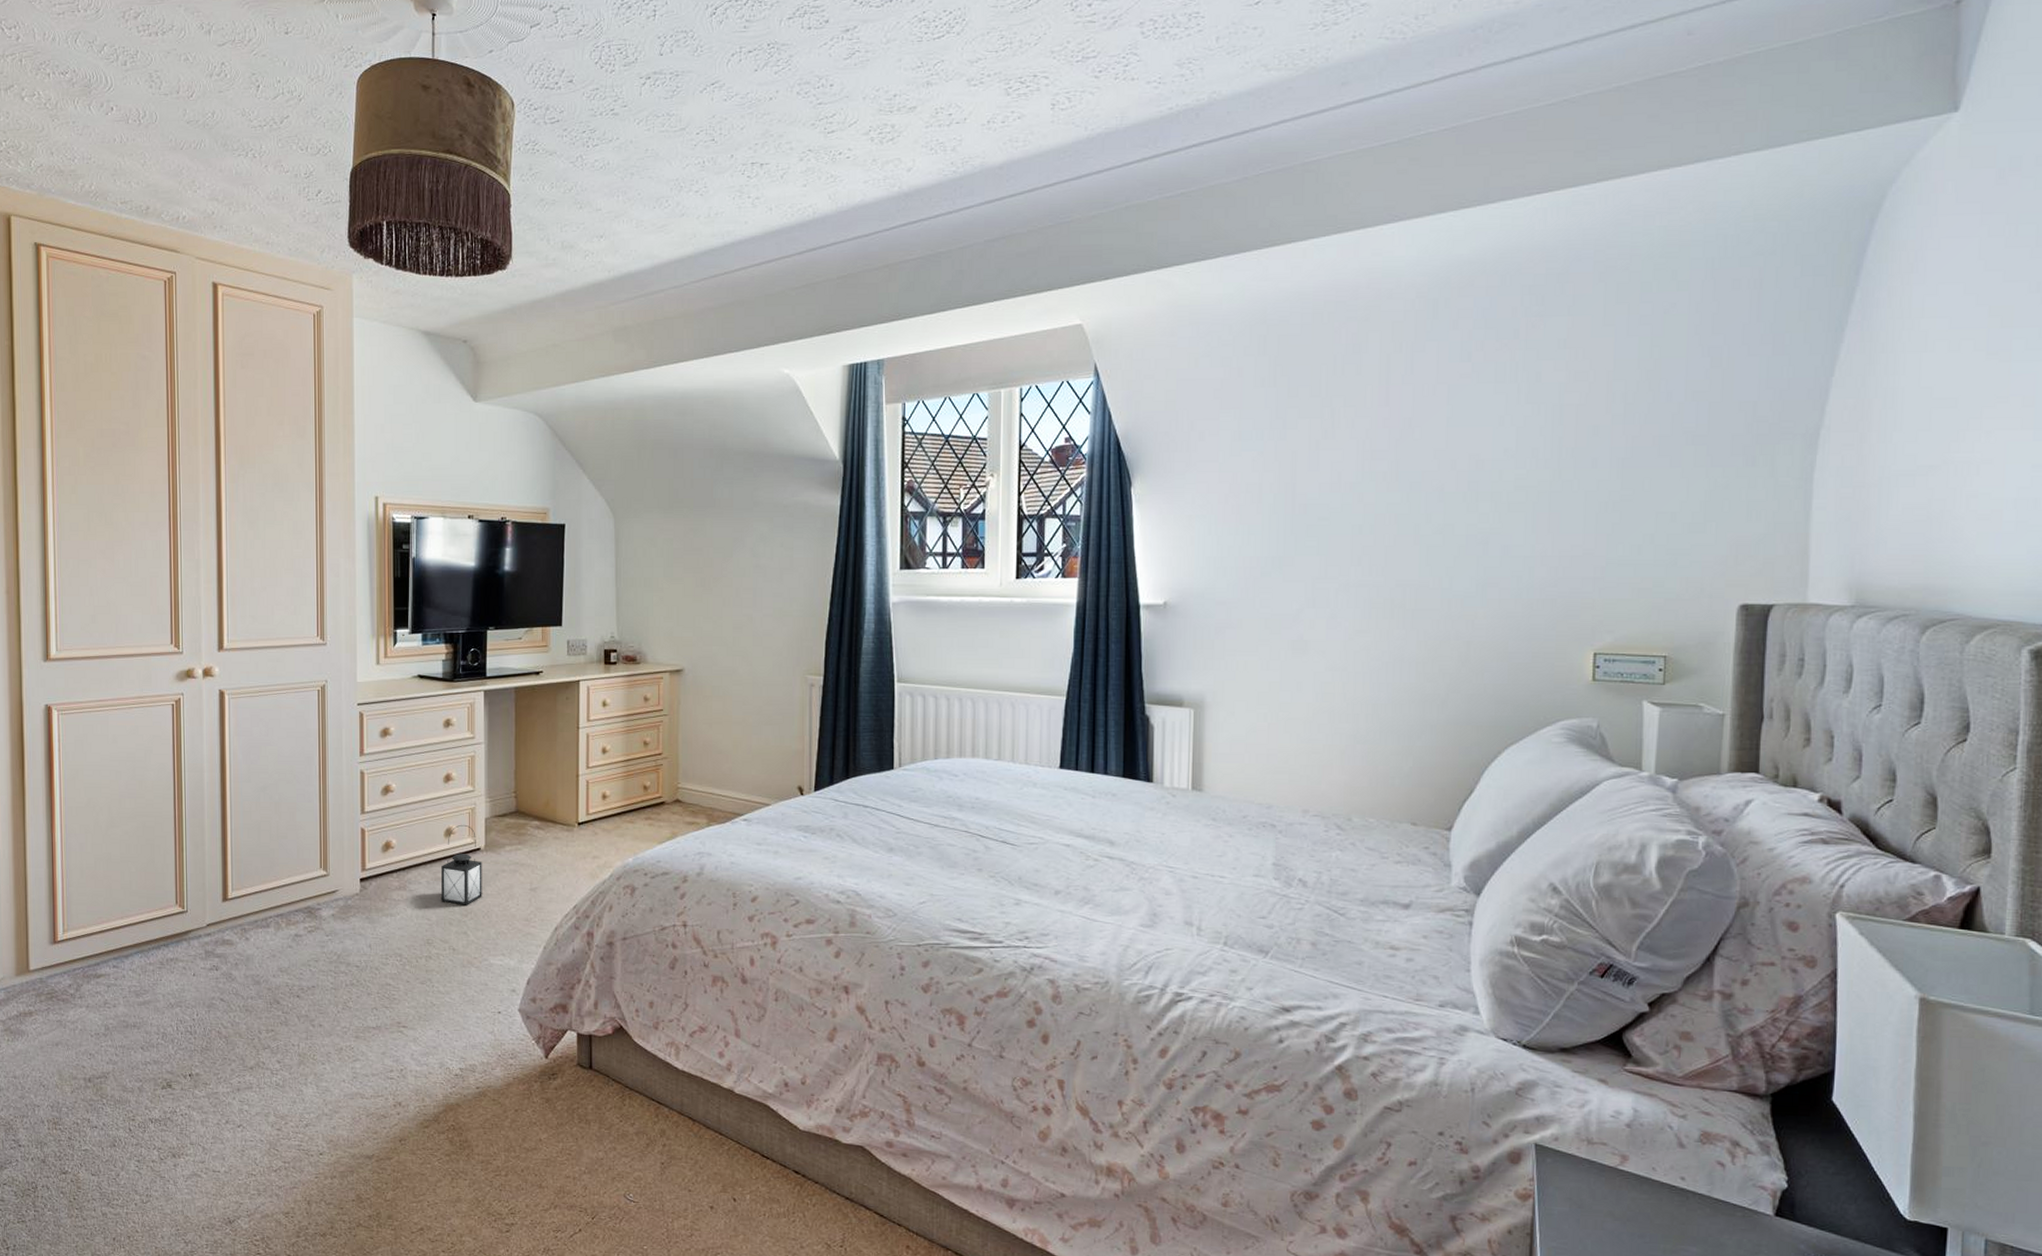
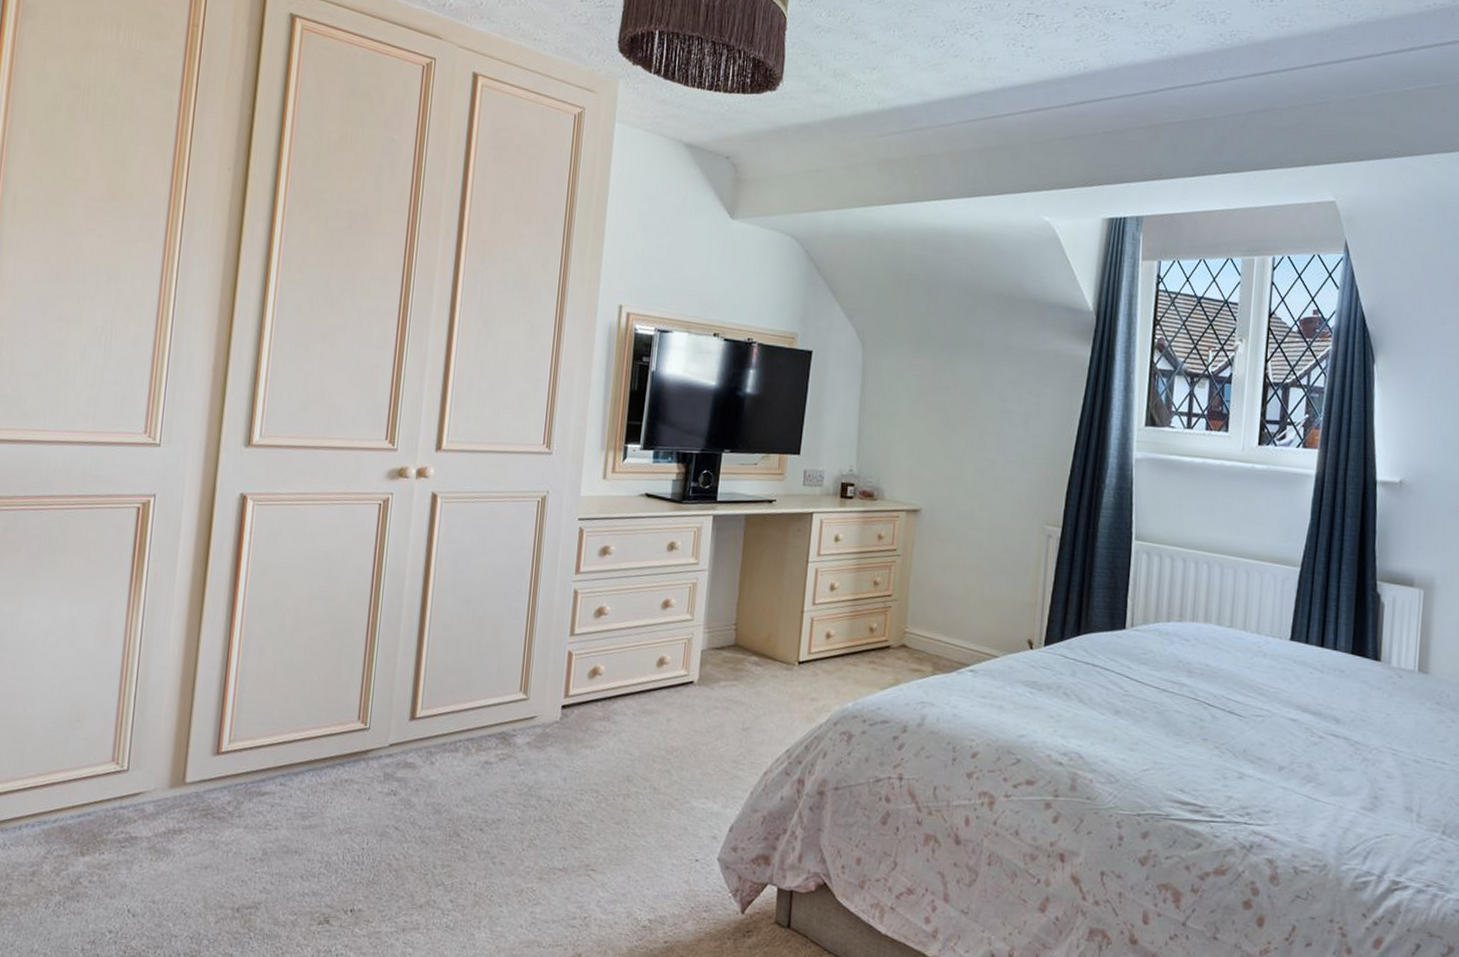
lantern: present [441,824,482,906] -> none [647,655,694,742]

